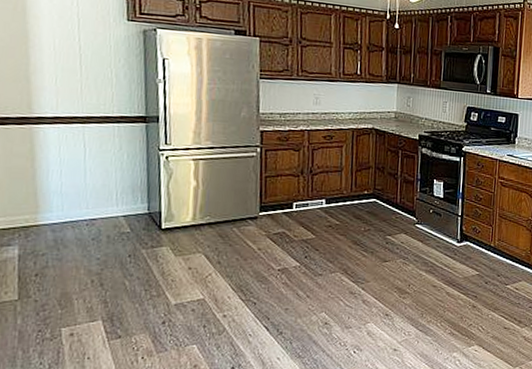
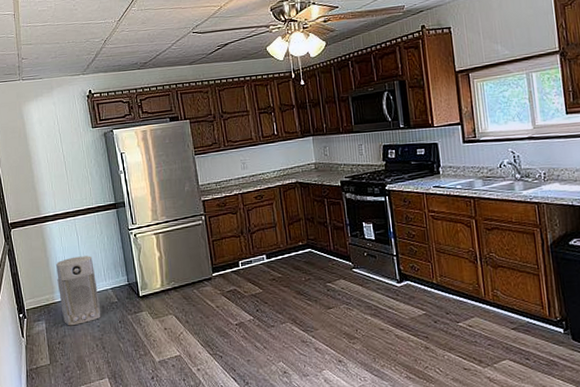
air purifier: none [45,172,105,256] -> present [55,256,101,326]

